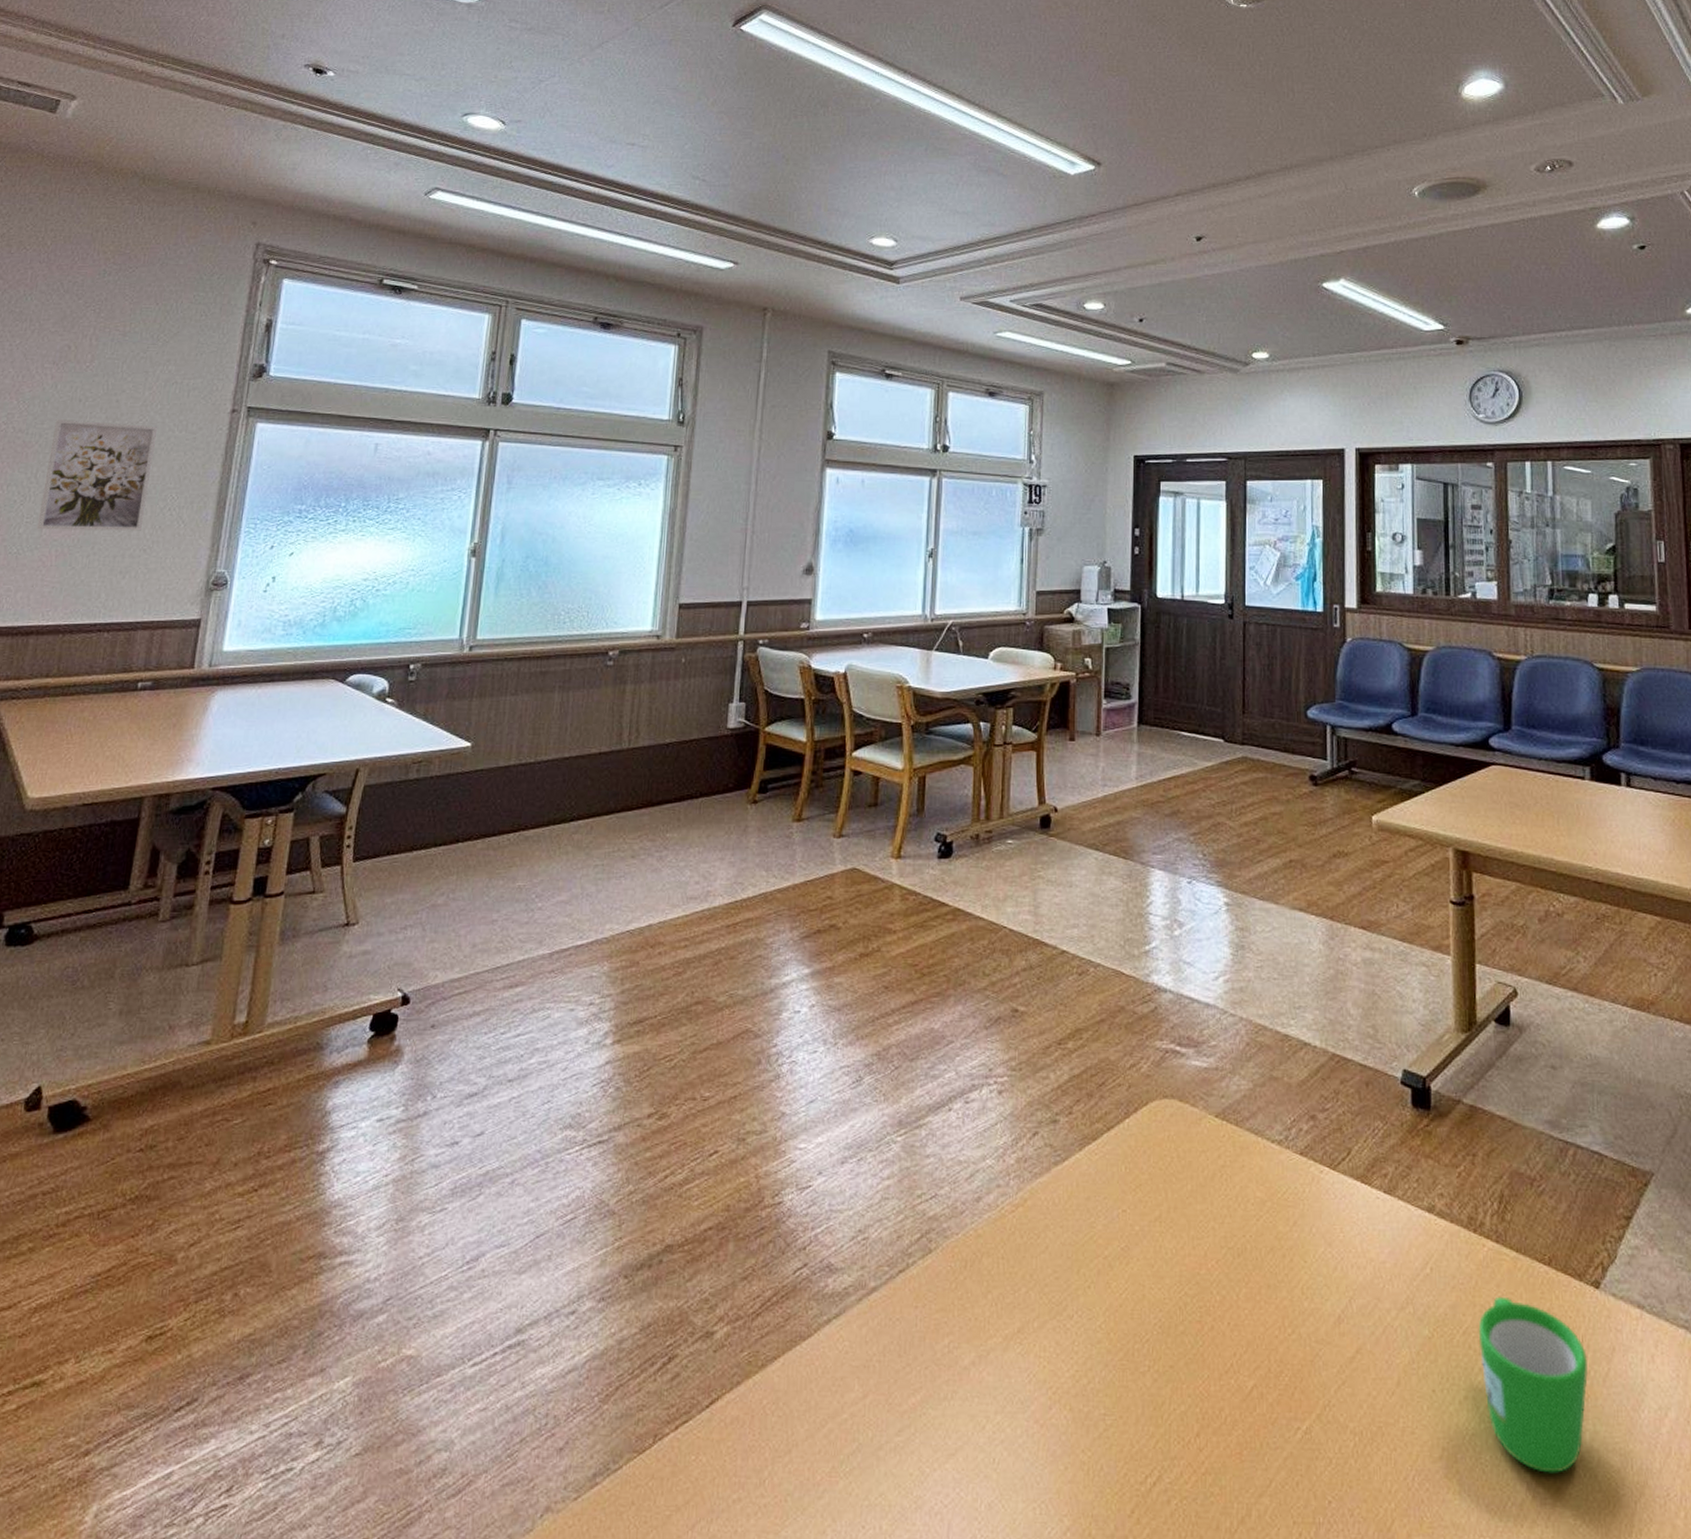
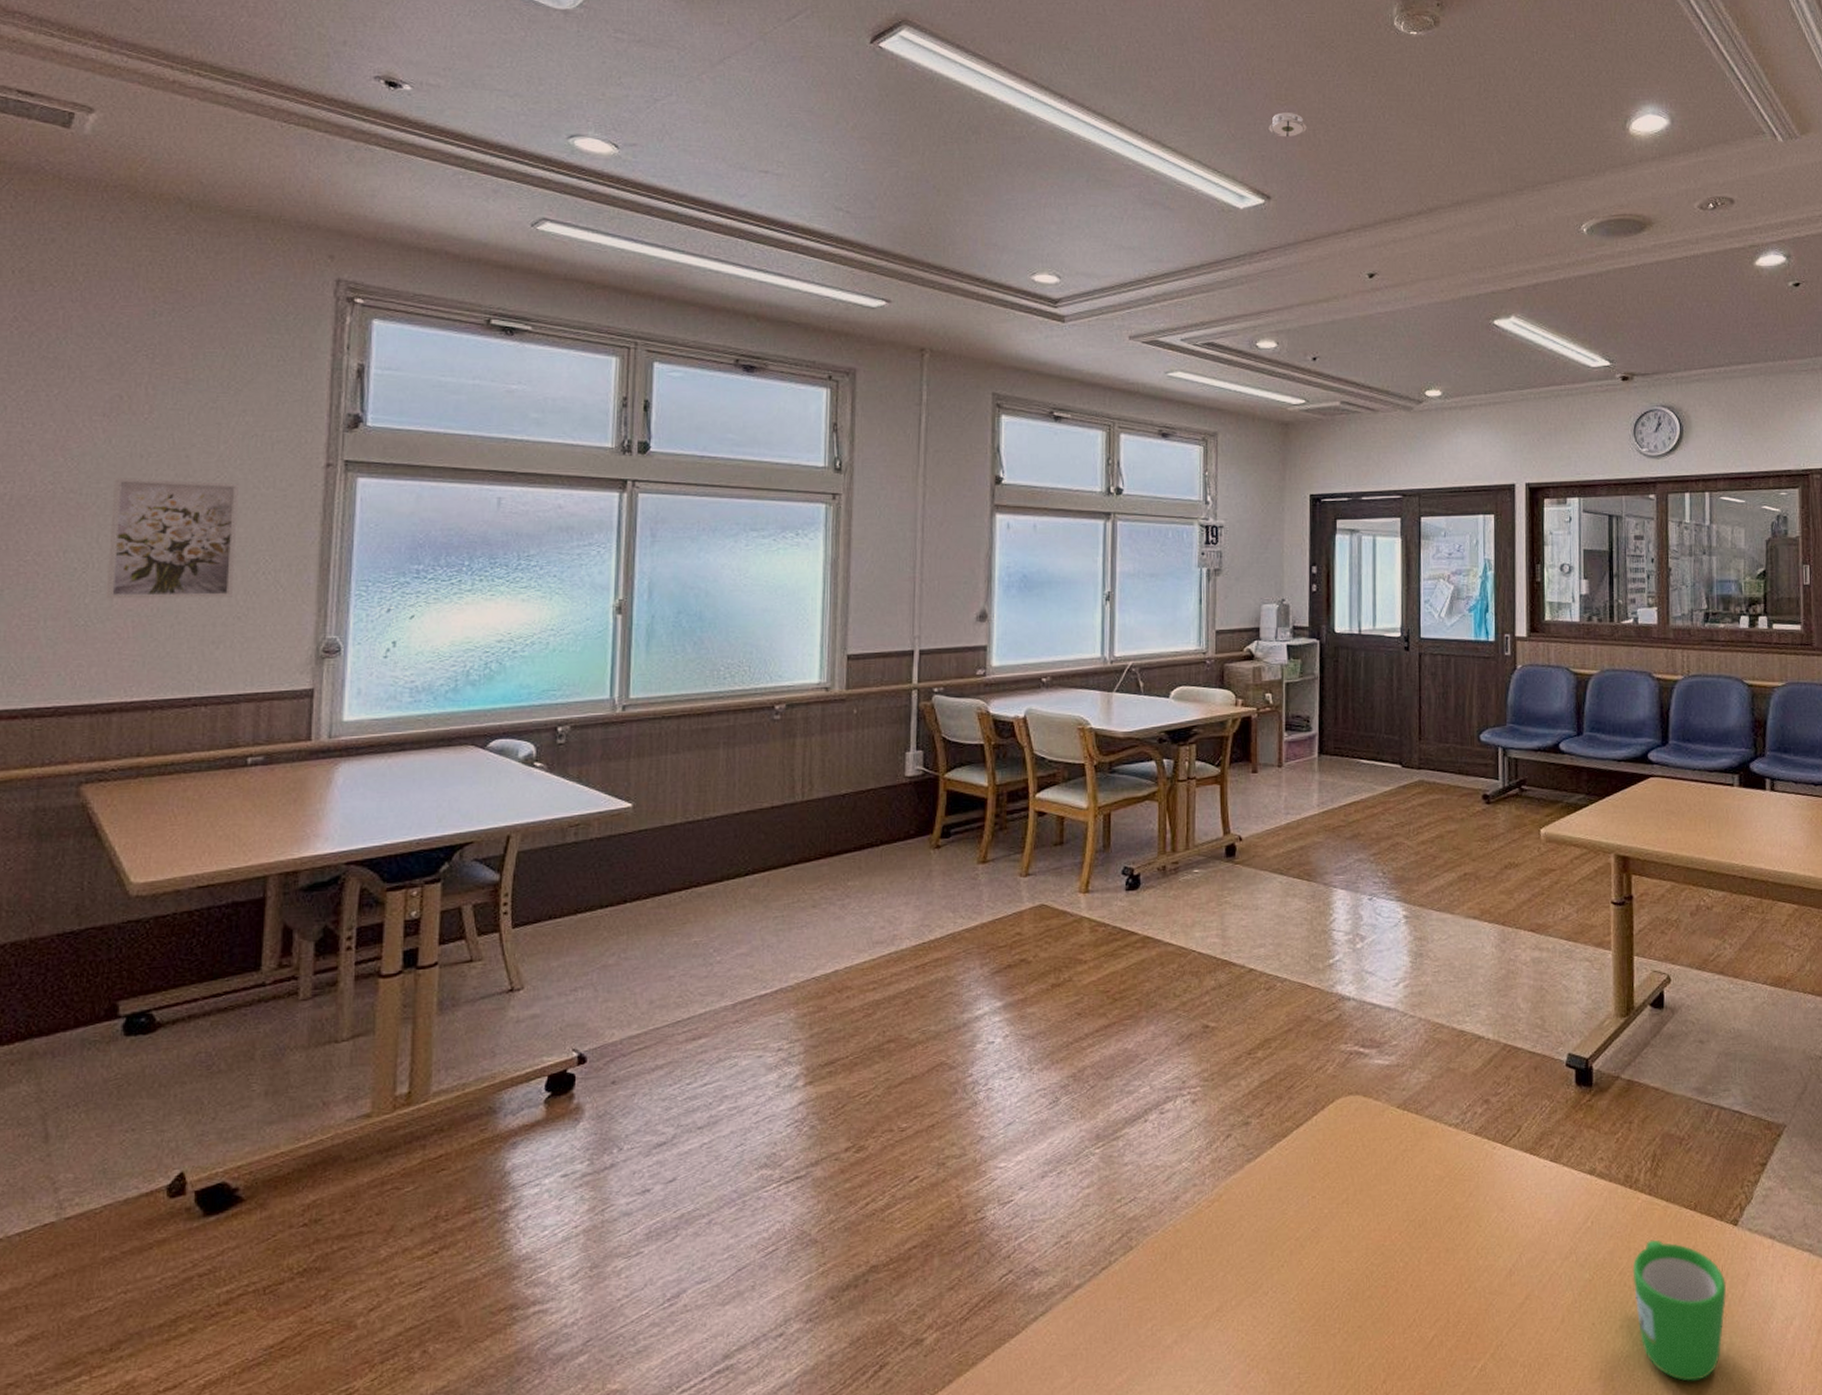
smoke detector: none [1099,83,1137,107] -> present [1267,112,1307,138]

